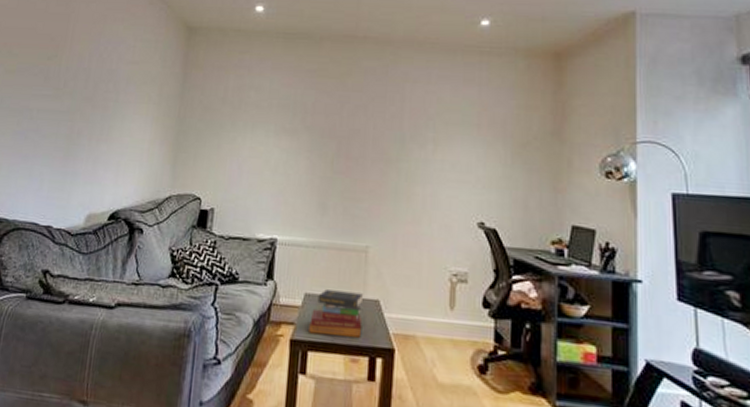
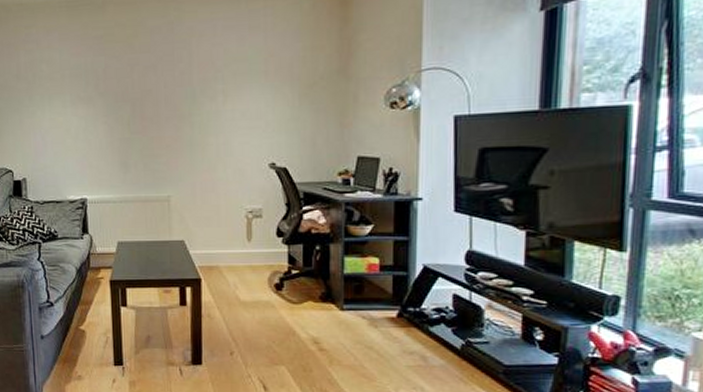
books: present [309,289,364,338] -> none [125,236,171,274]

